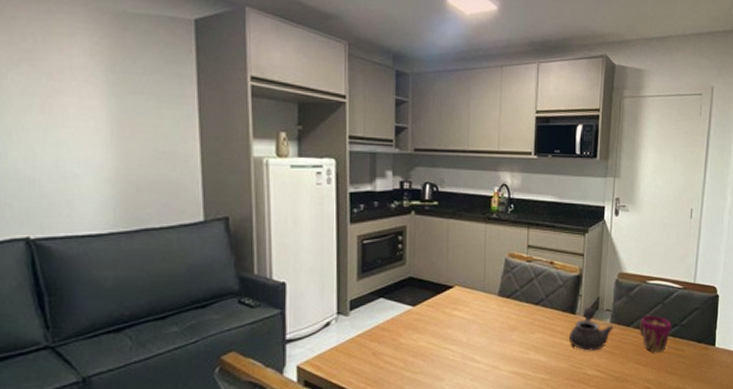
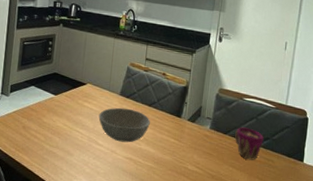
bowl: none [473,311,539,354] -> present [98,107,150,143]
teapot: present [569,307,614,351] -> none [174,113,213,151]

